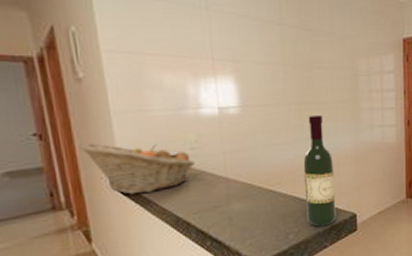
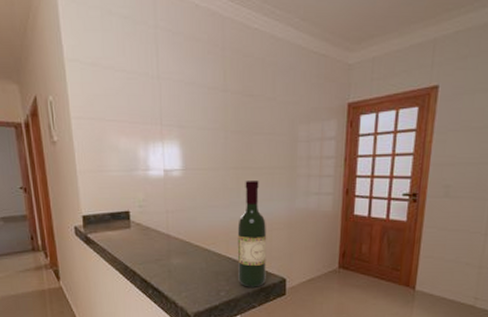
fruit basket: present [79,143,195,195] -> none [53,197,142,243]

